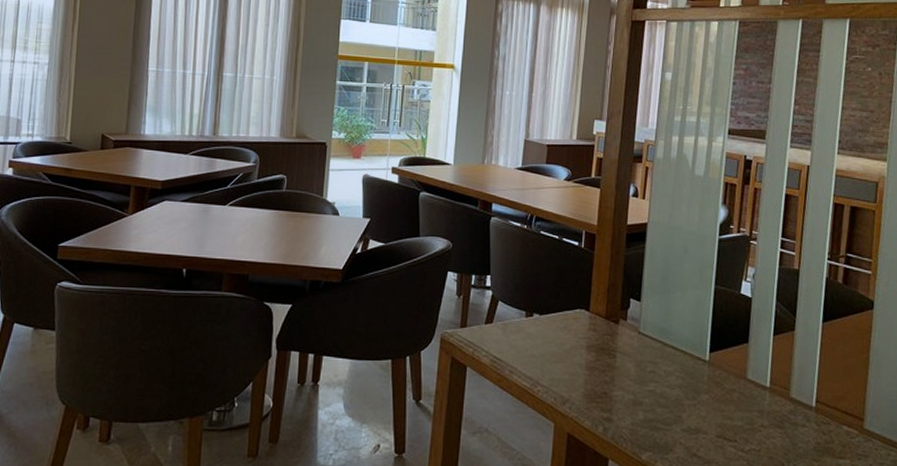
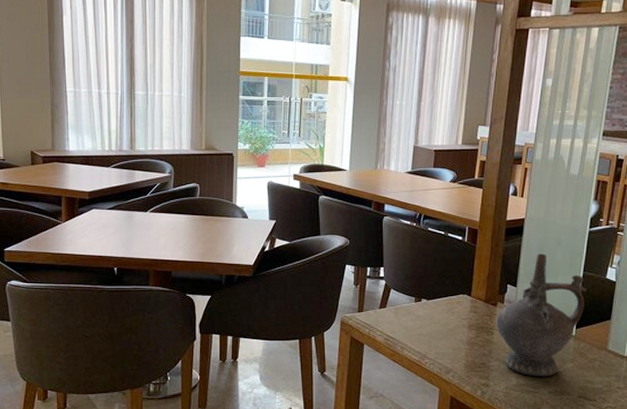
ceremonial vessel: none [619,263,720,411] -> present [496,253,587,377]

